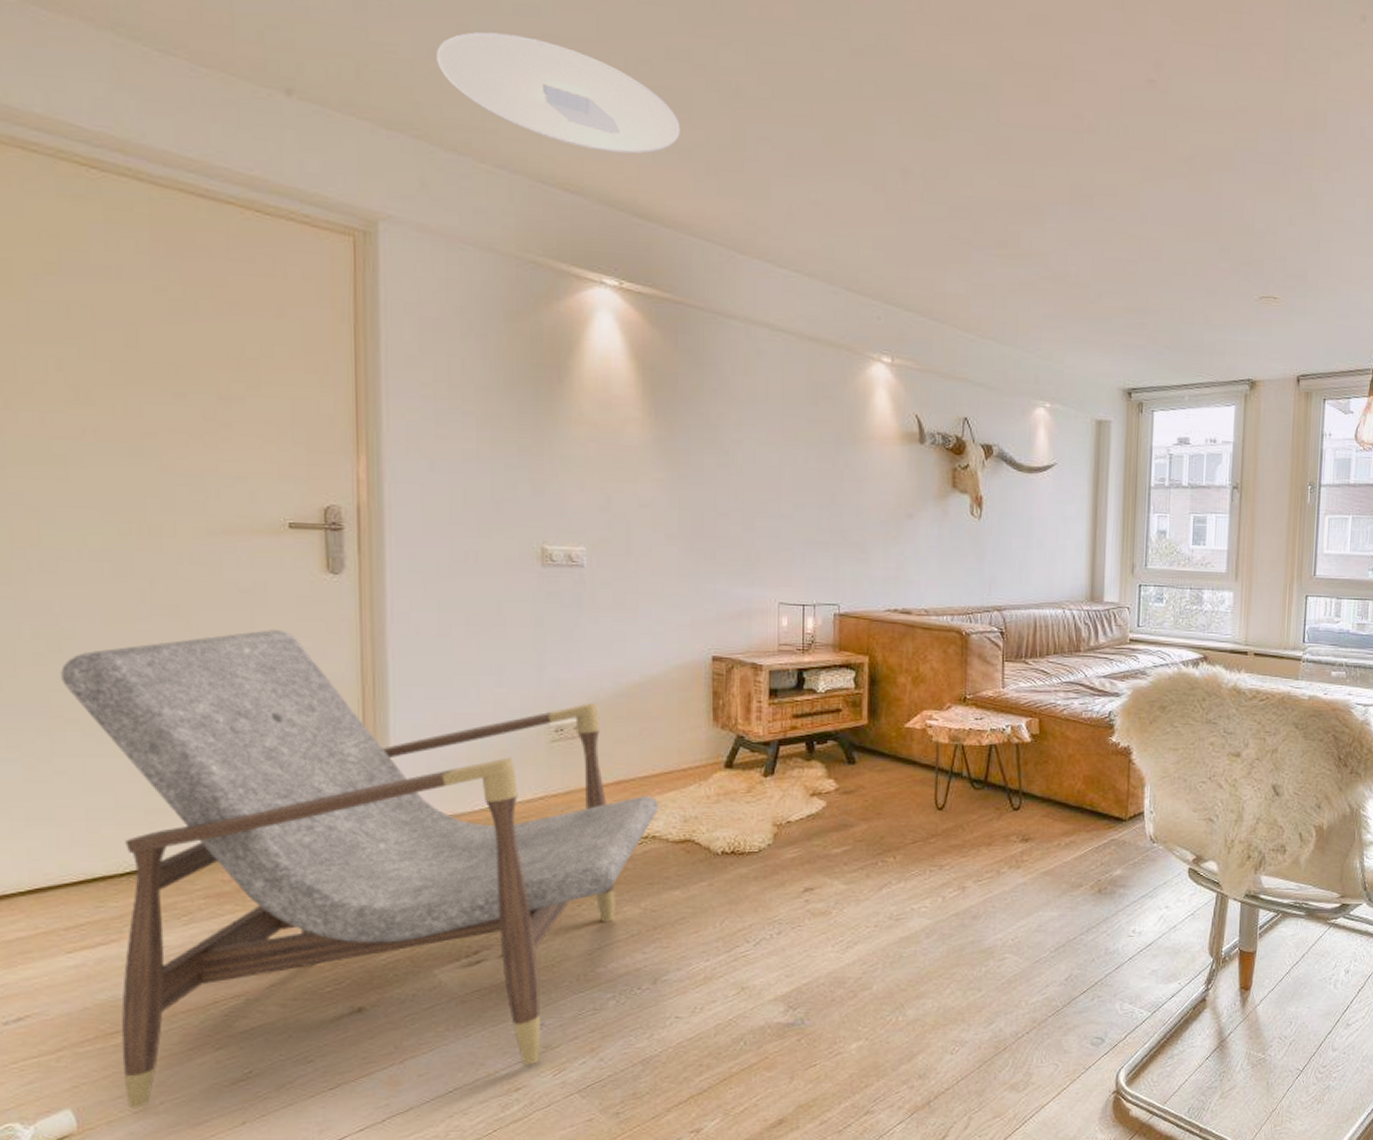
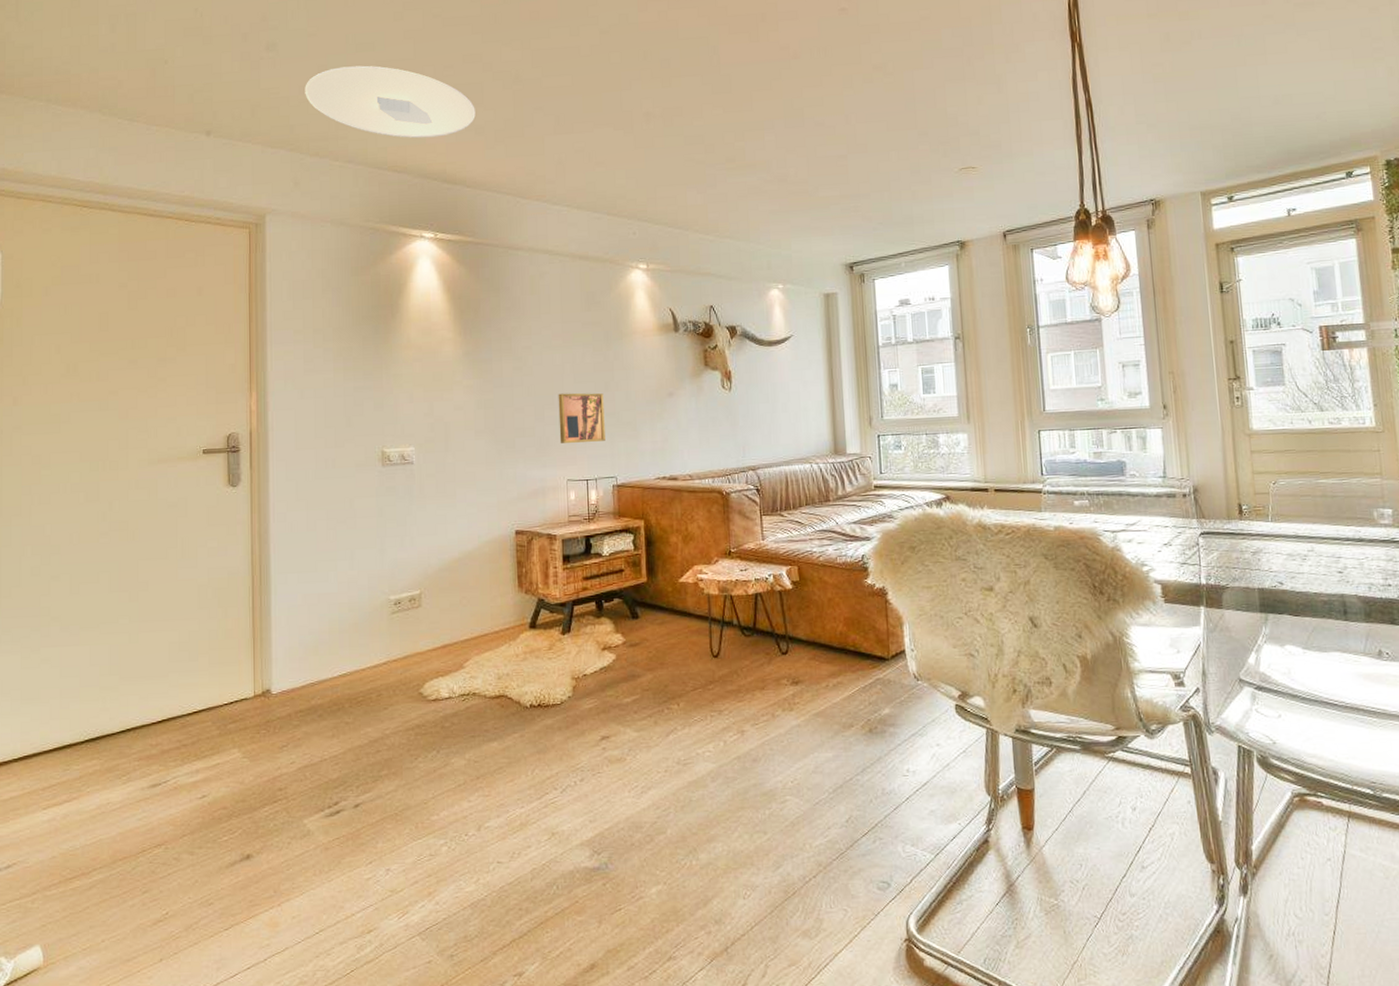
armchair: present [61,629,658,1109] -> none [49,535,477,946]
wall art: none [772,501,829,562] -> present [558,393,605,443]

